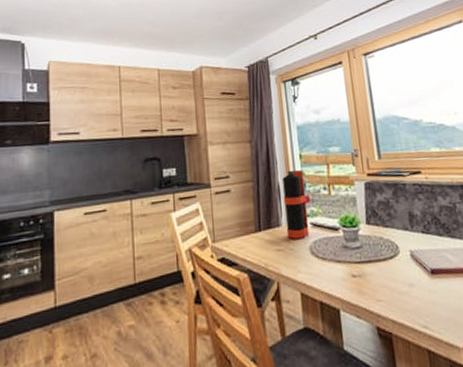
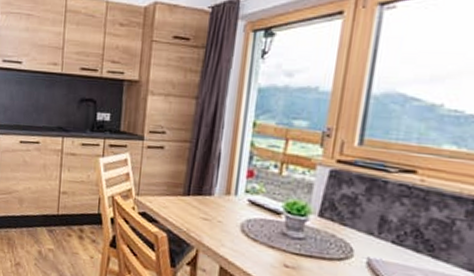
bottle: present [282,169,309,239] -> none [218,138,253,214]

